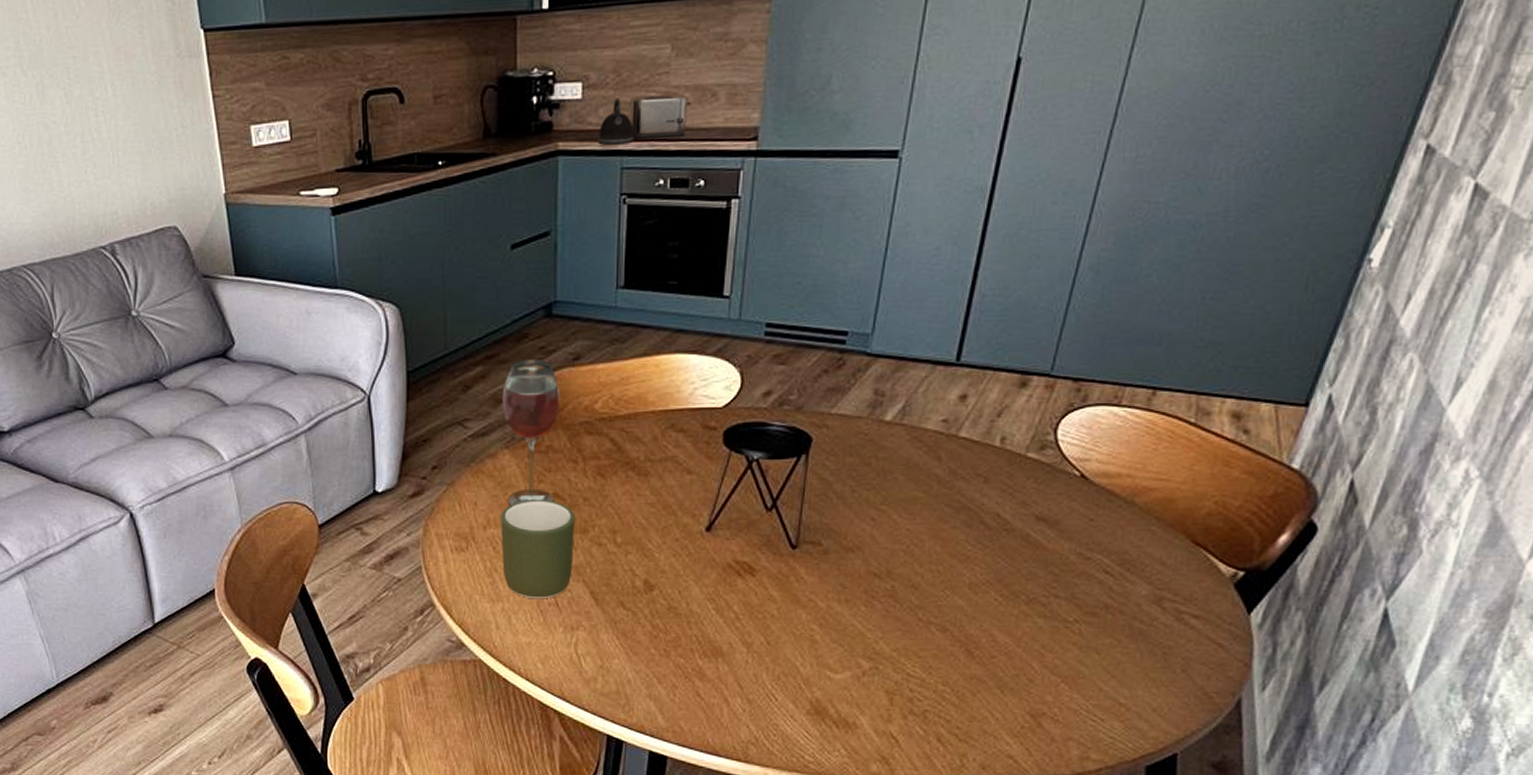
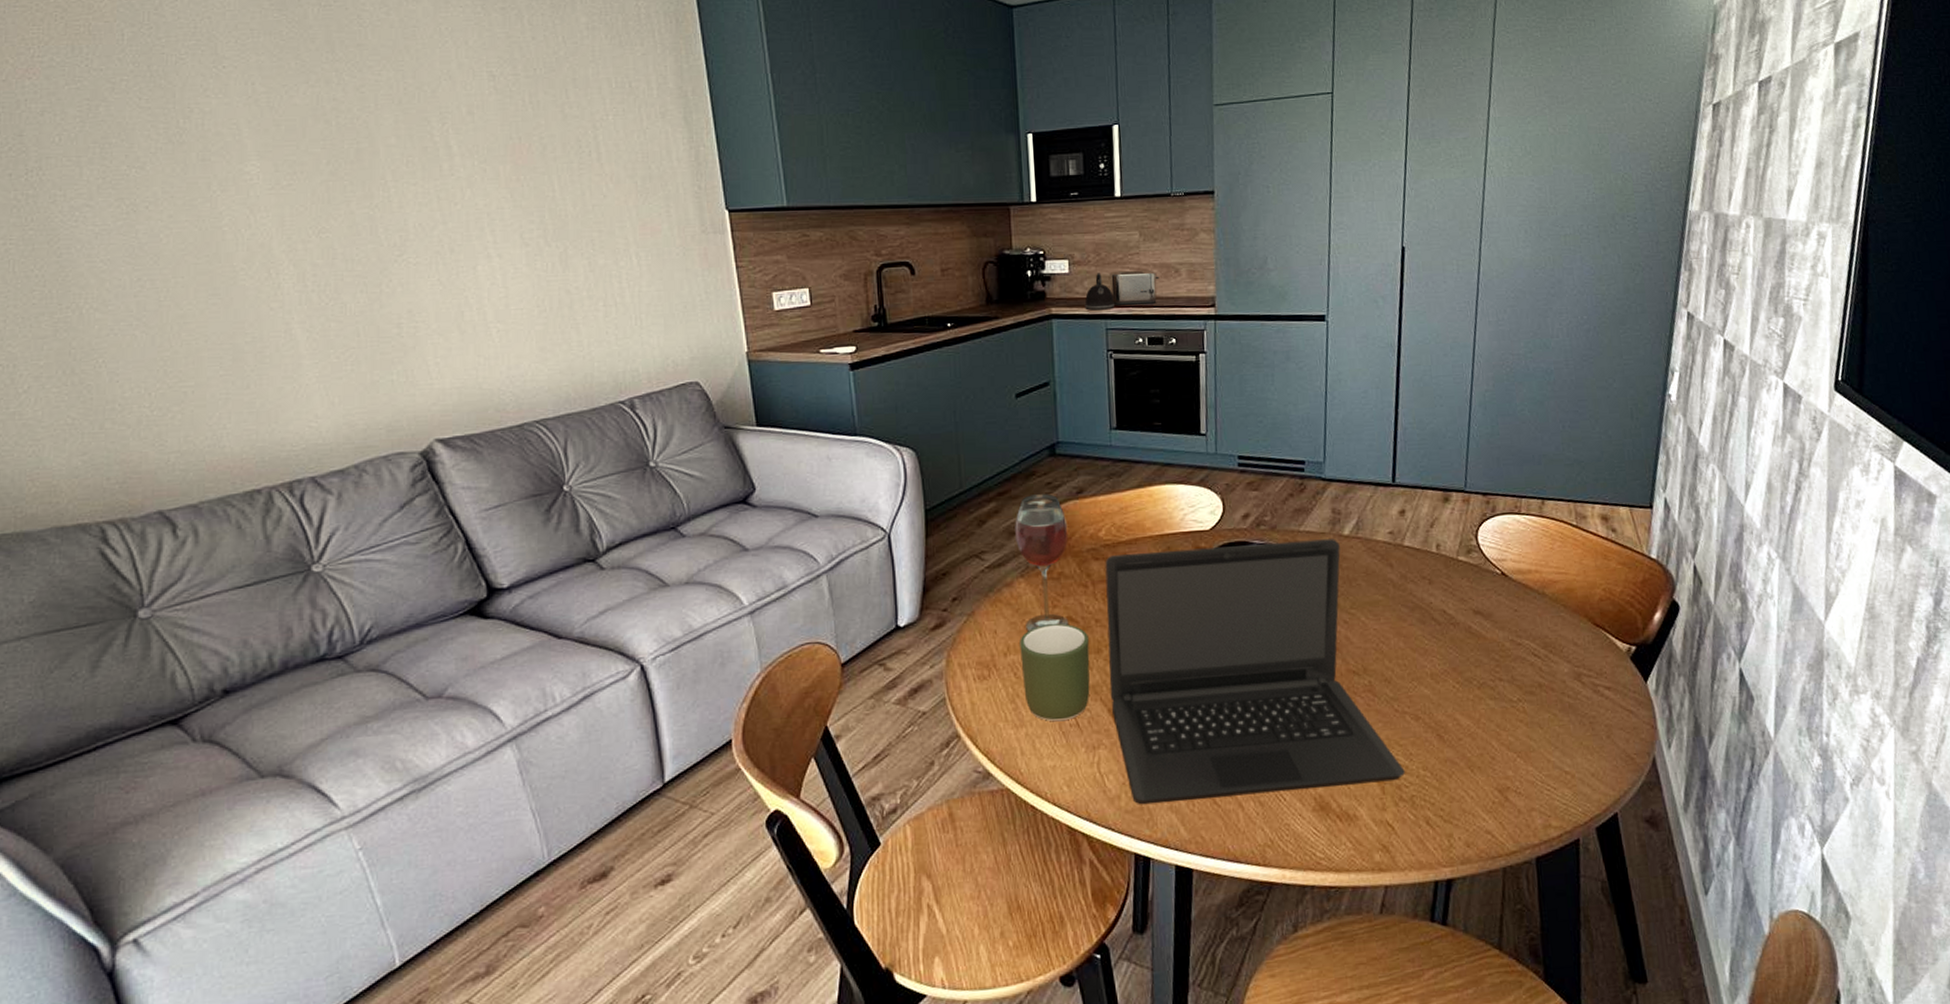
laptop: none [594,424,920,693] -> present [1105,539,1405,805]

